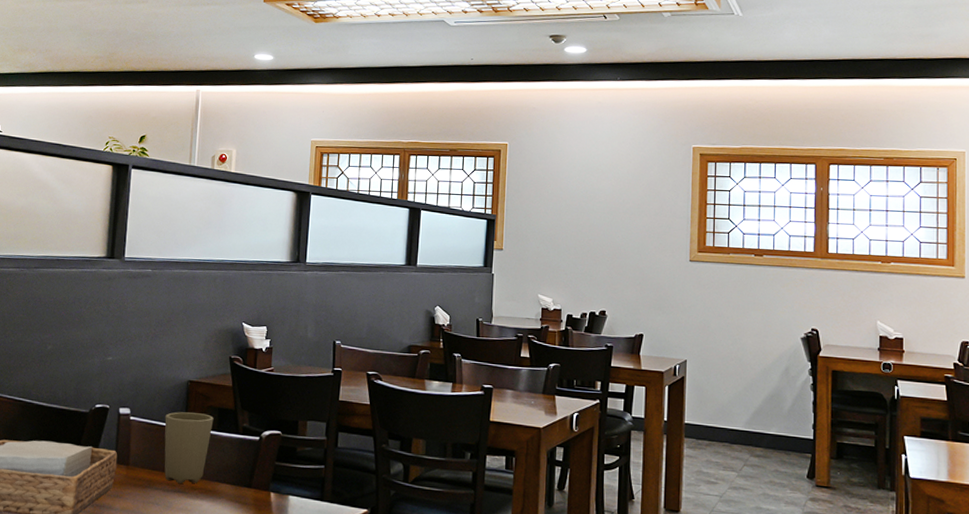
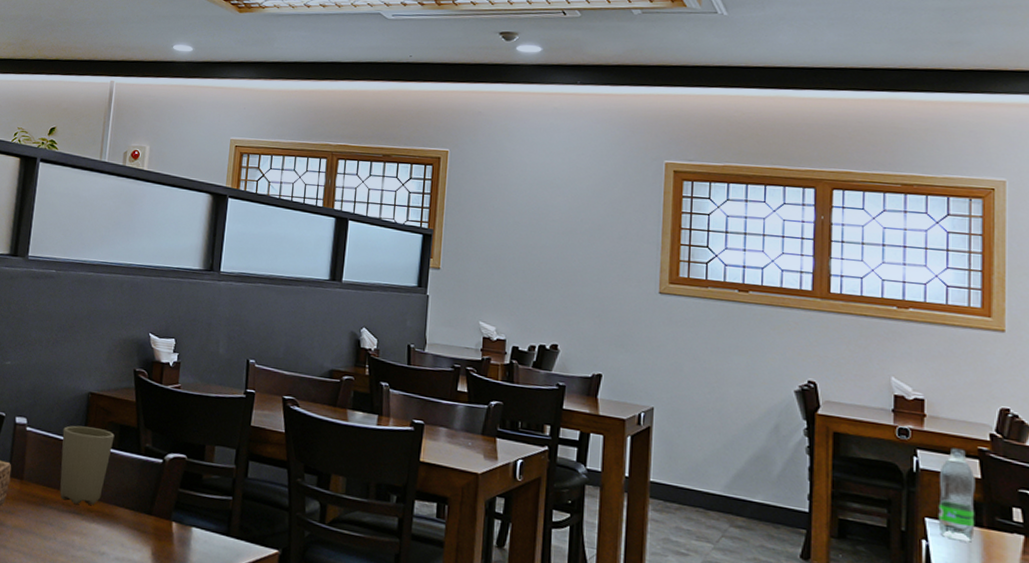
bottle: none [914,377,943,454] -> present [938,447,976,542]

